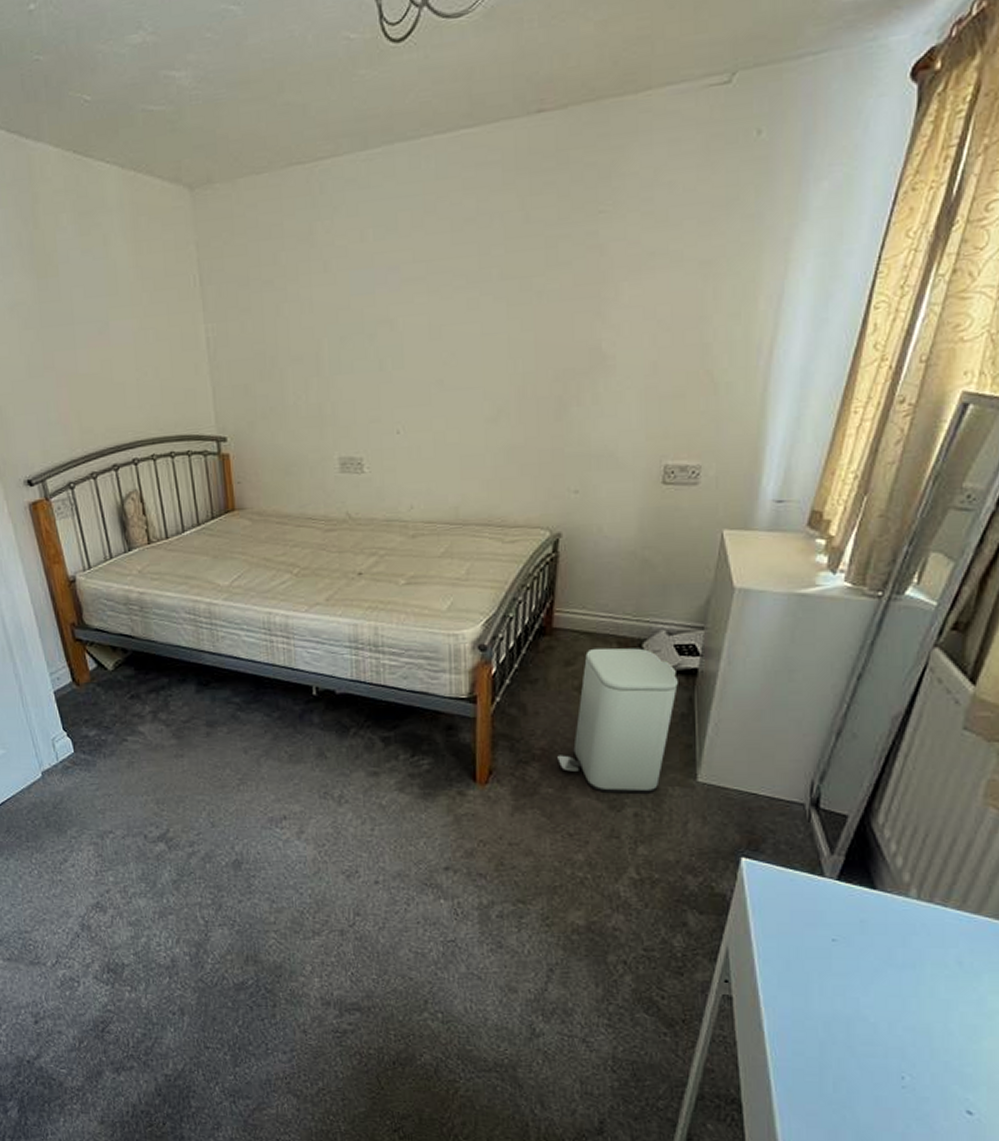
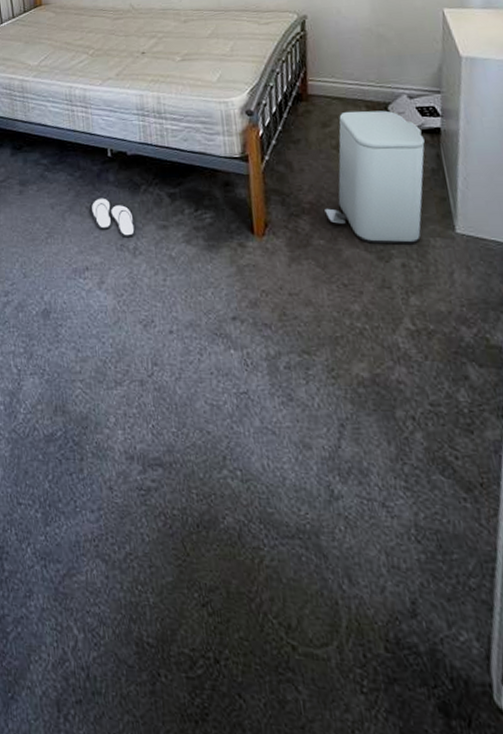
slippers: none [290,741,343,785] -> present [90,197,136,238]

